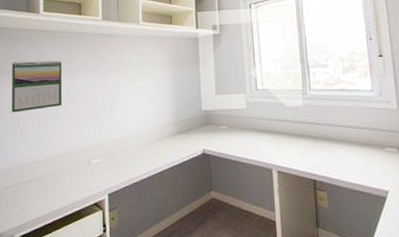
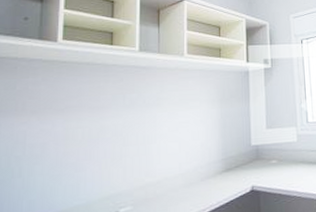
calendar: present [11,60,62,113] -> none [9,95,86,160]

